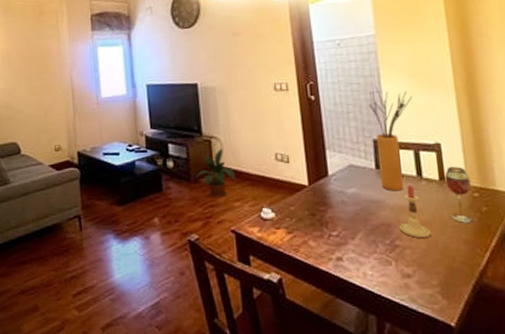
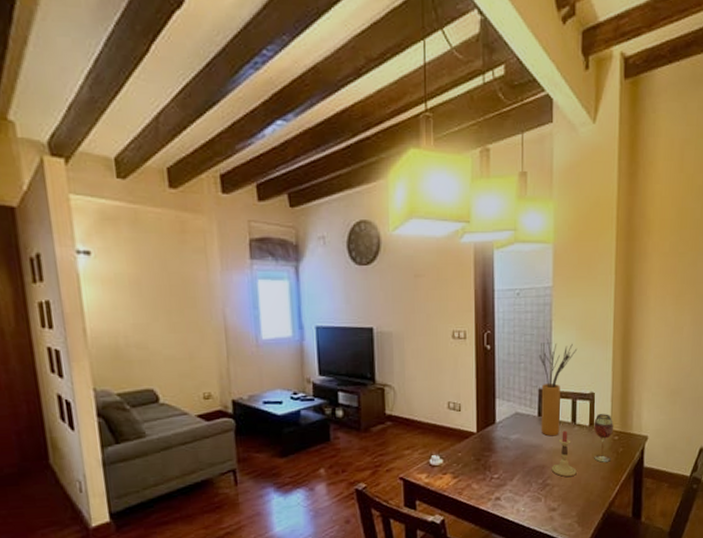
potted plant: present [196,149,237,198] -> none [366,398,408,447]

